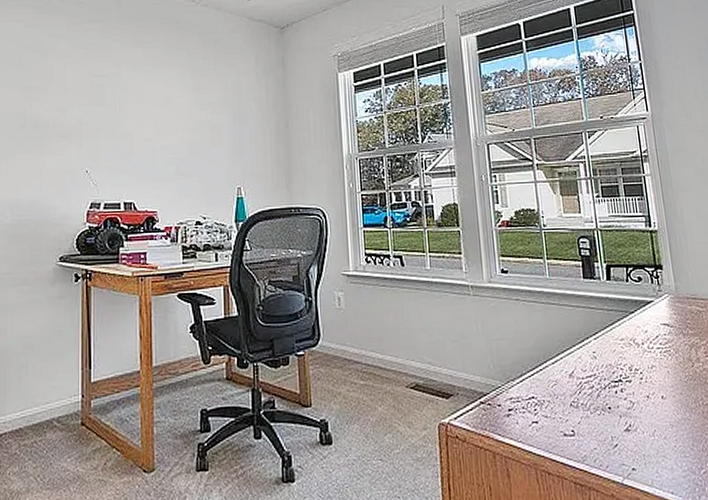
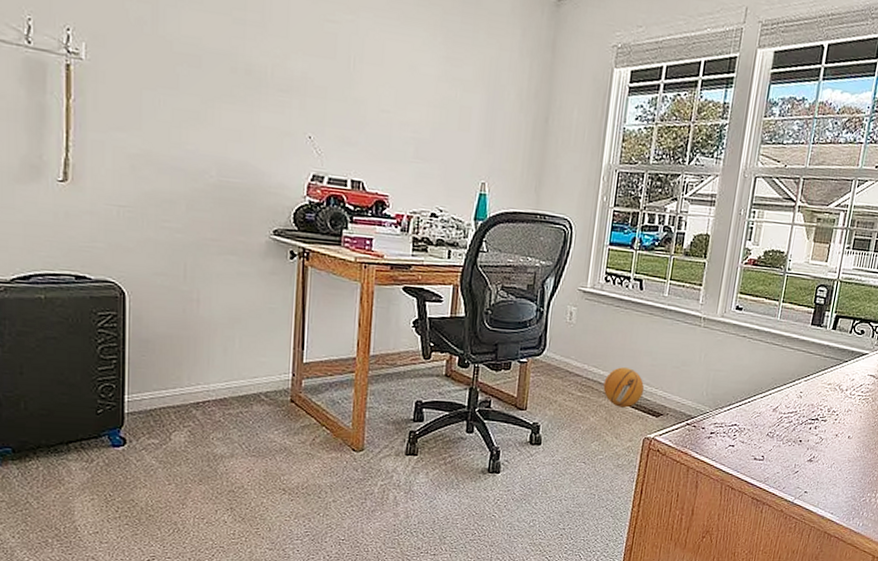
basketball: none [384,348,427,392] -> present [603,367,644,408]

